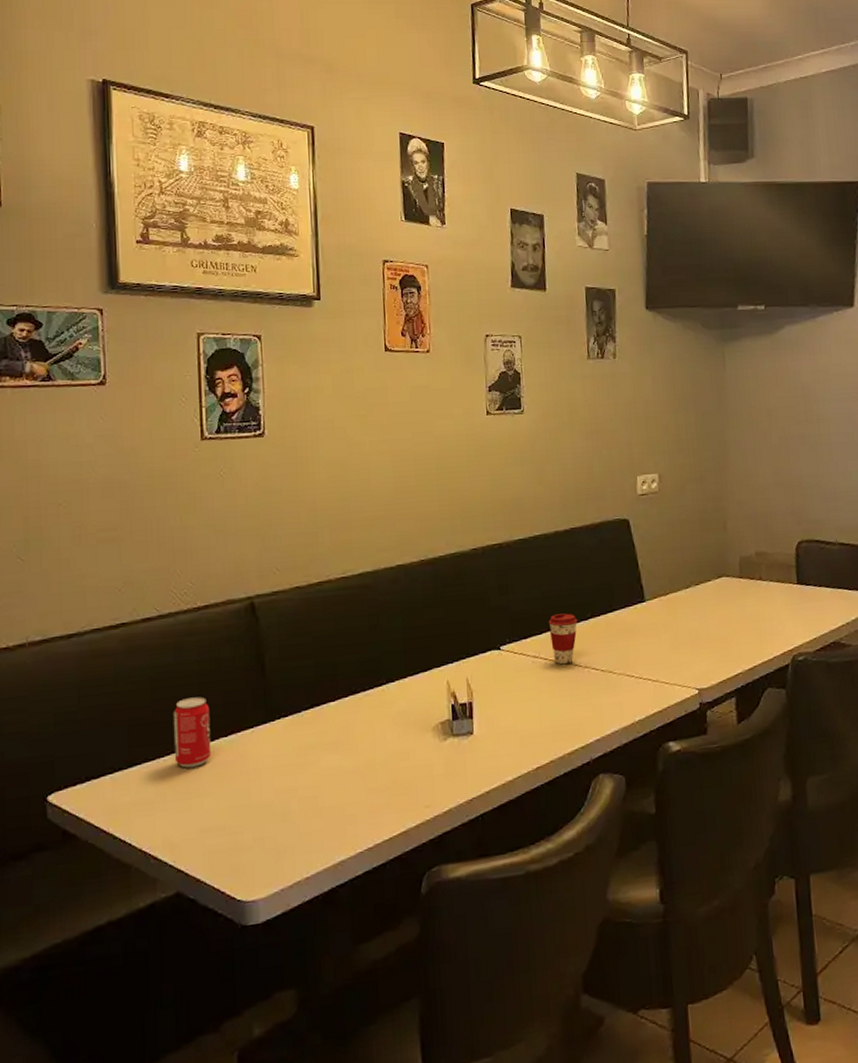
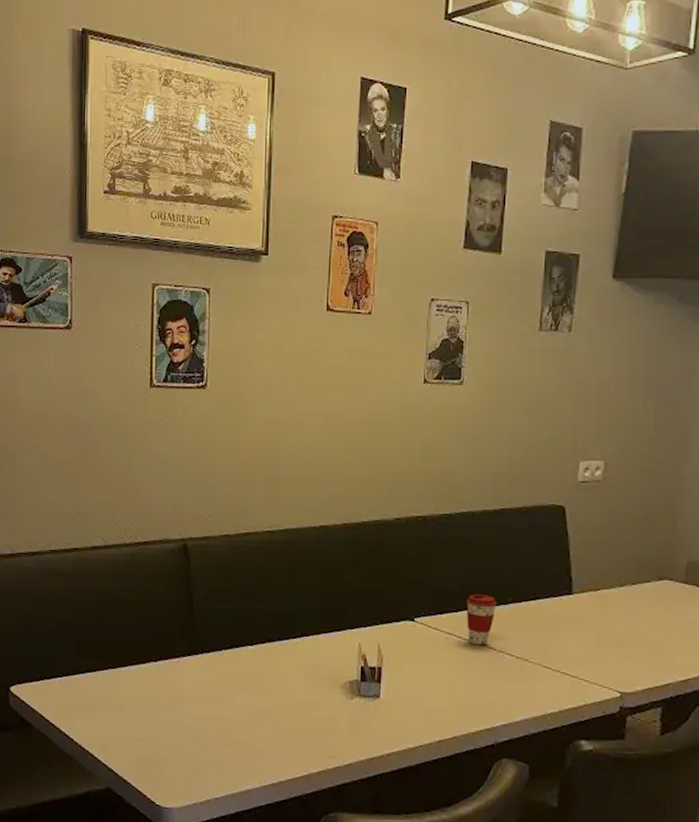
beverage can: present [172,697,212,768] -> none [111,622,143,684]

